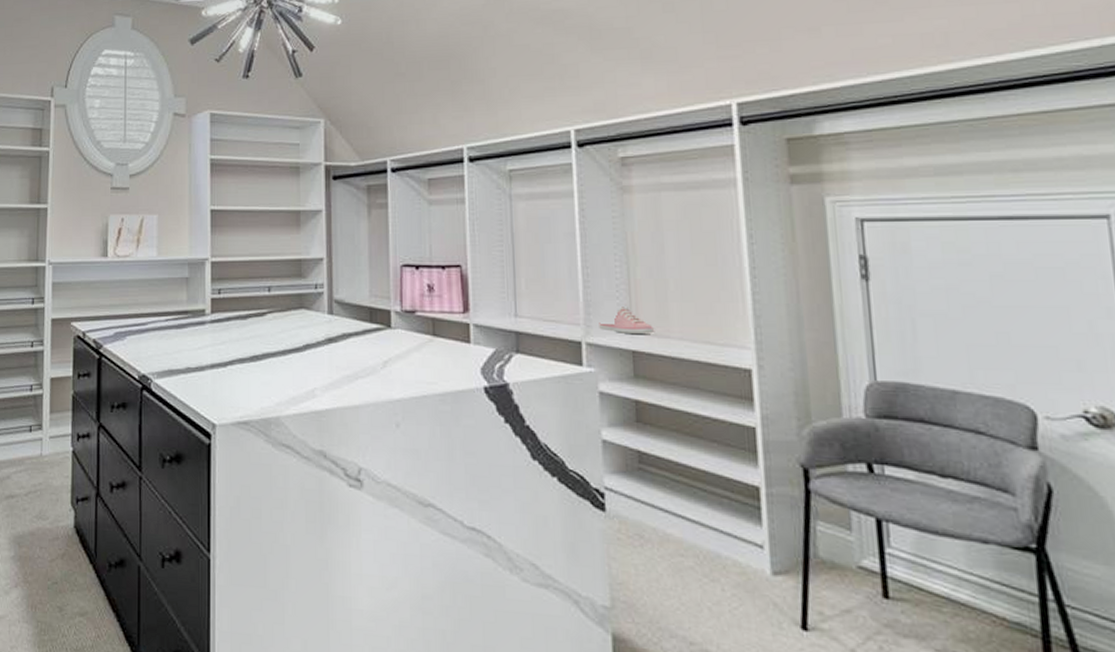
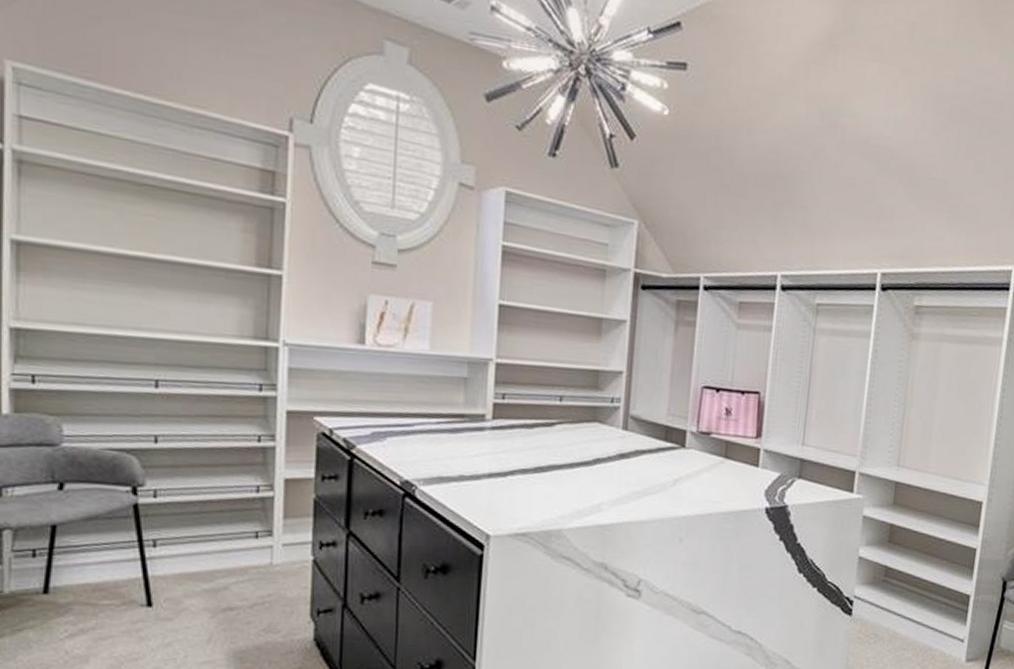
sneaker: present [599,305,654,334] -> none [872,441,916,468]

